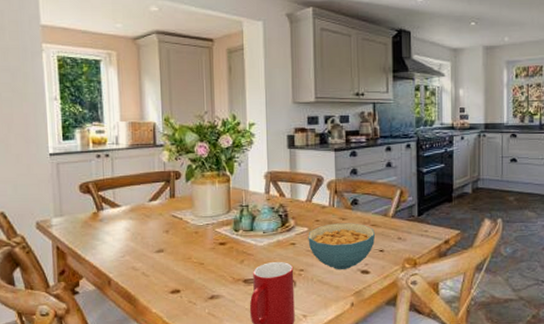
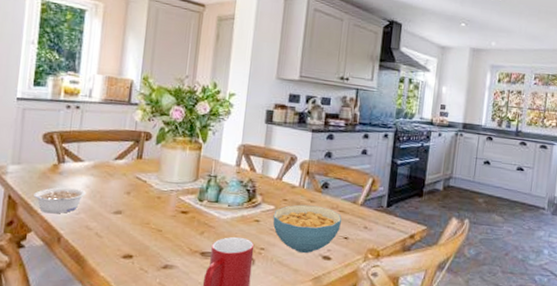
legume: none [80,233,128,259] -> present [34,187,86,214]

